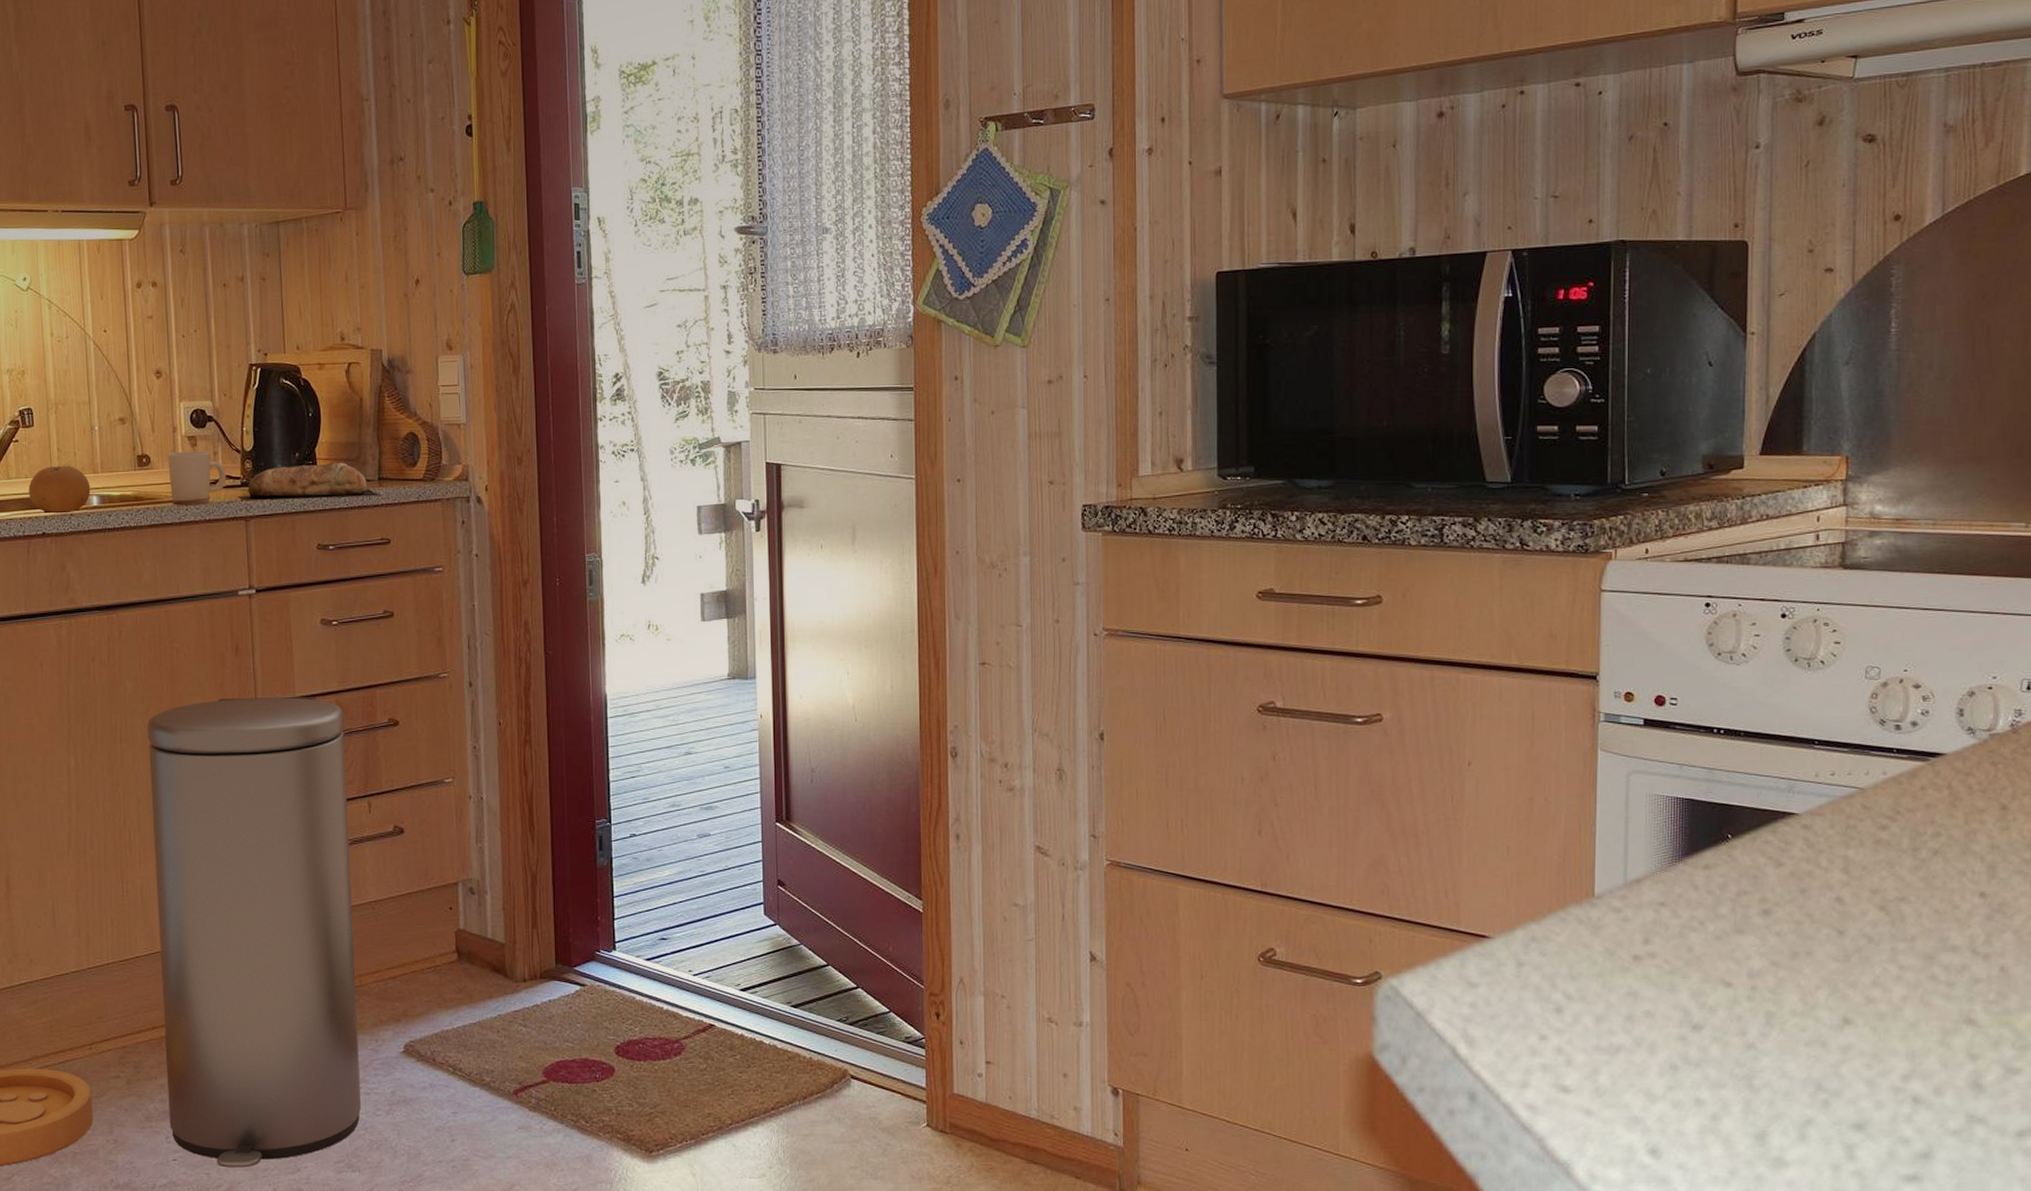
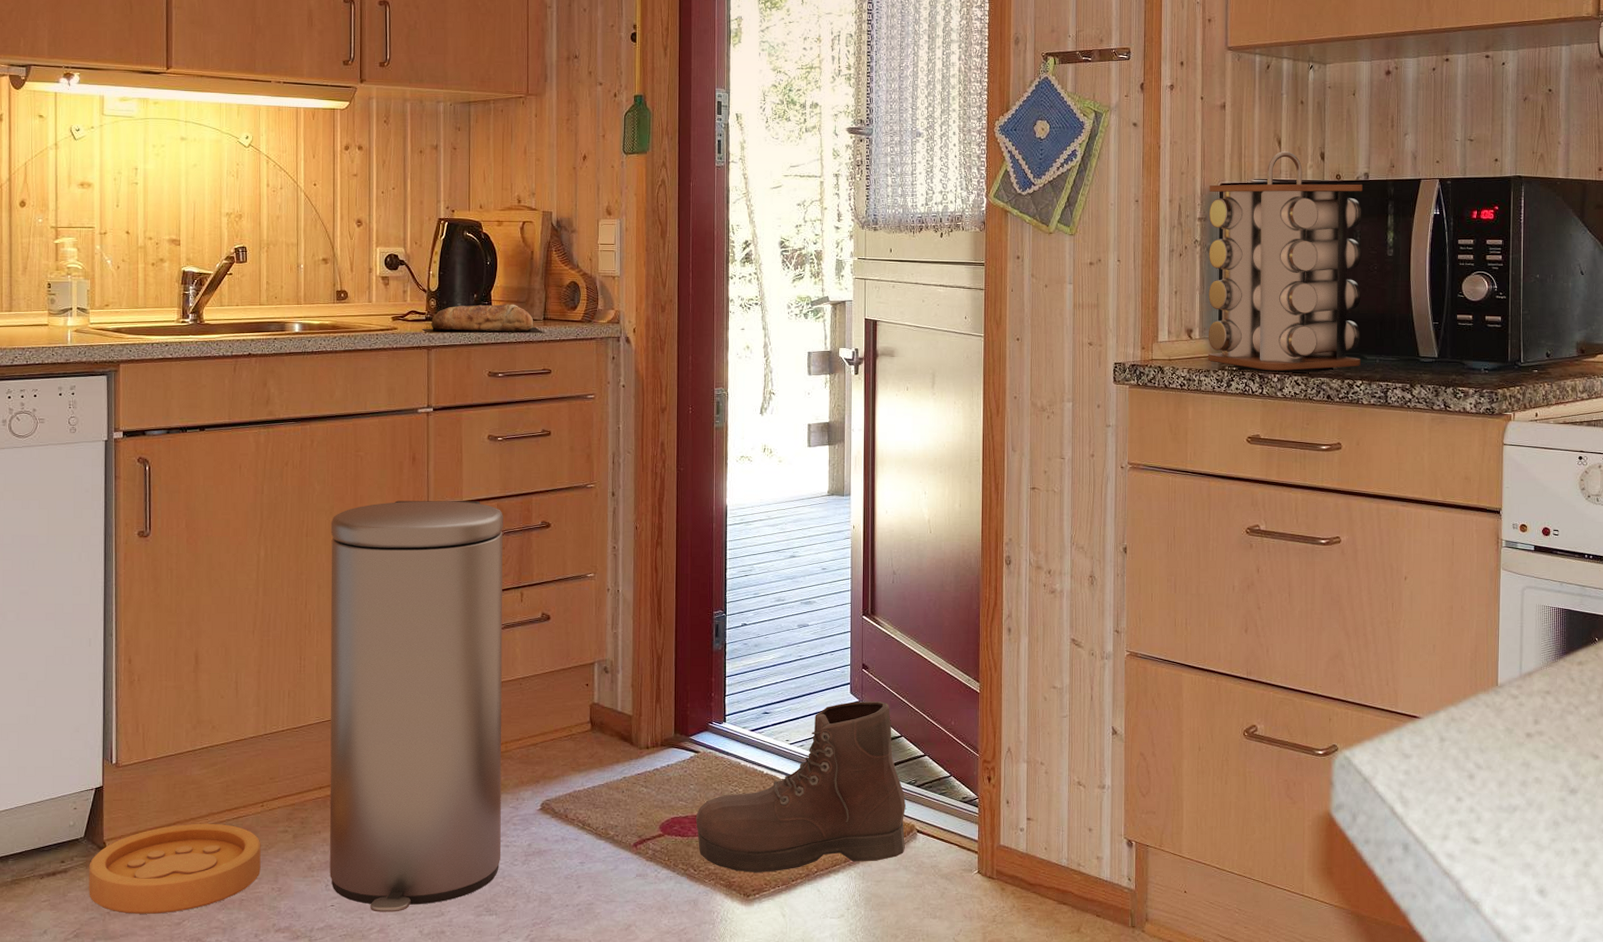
fruit: present [28,465,91,514] -> none [238,296,294,338]
mug: present [167,451,227,506] -> none [363,289,413,335]
boot: none [584,924,837,1125] -> present [695,701,906,873]
spice rack: none [1201,225,1407,509] -> present [1207,151,1363,373]

